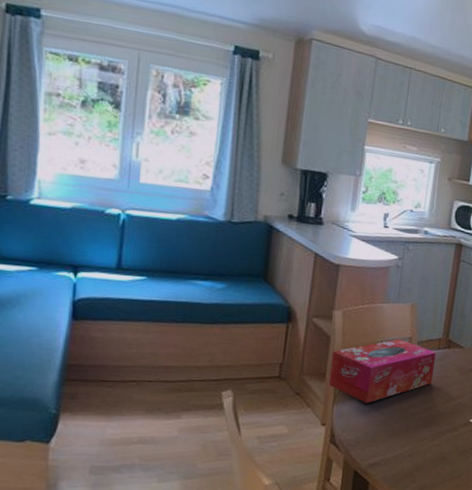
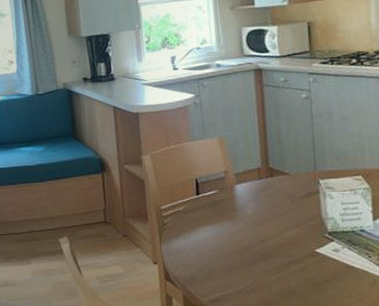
tissue box: present [328,339,437,403] -> none [149,173,260,240]

